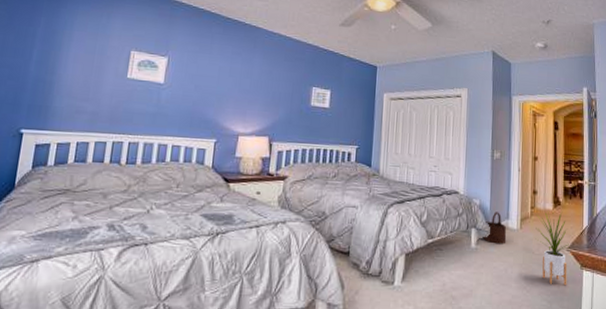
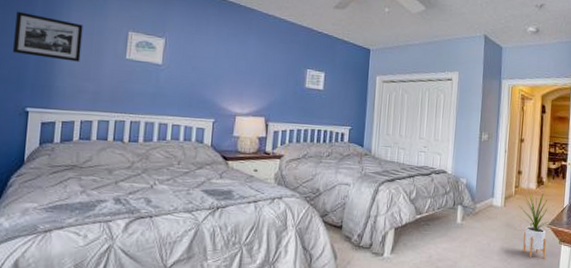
picture frame: none [11,31,85,82] -> present [13,11,83,62]
wooden bucket: present [484,212,507,244] -> none [469,190,491,221]

